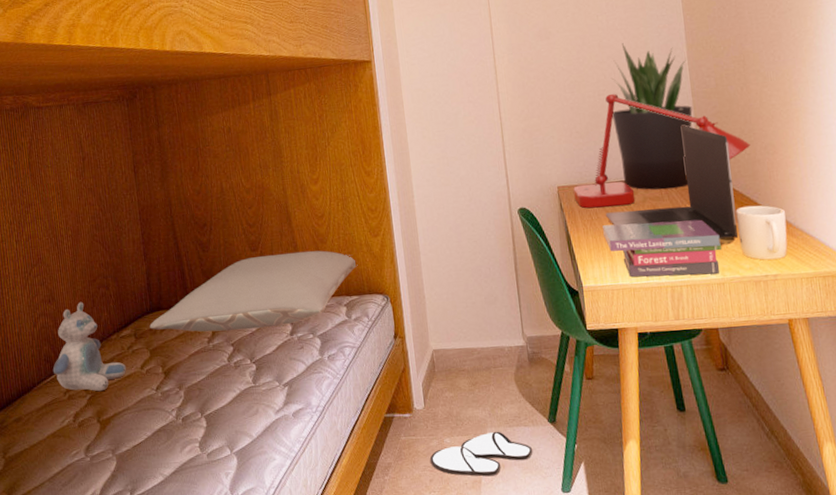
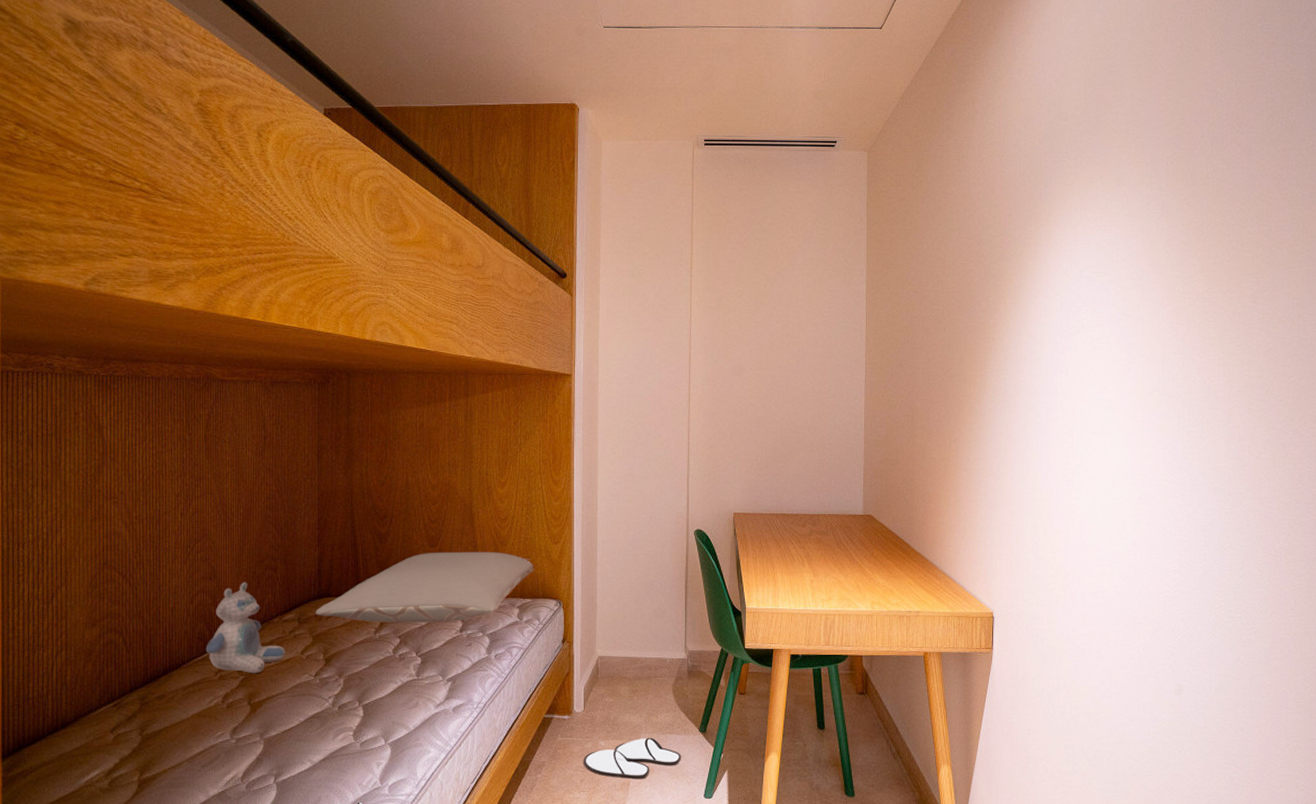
desk lamp: present [573,93,751,209] -> none [748,432,910,536]
books: present [602,219,721,277] -> none [769,553,874,606]
laptop computer: present [605,125,739,246] -> none [774,469,891,581]
planter: present [612,43,693,190] -> none [792,387,863,524]
mug: present [735,205,788,260] -> none [890,547,933,597]

